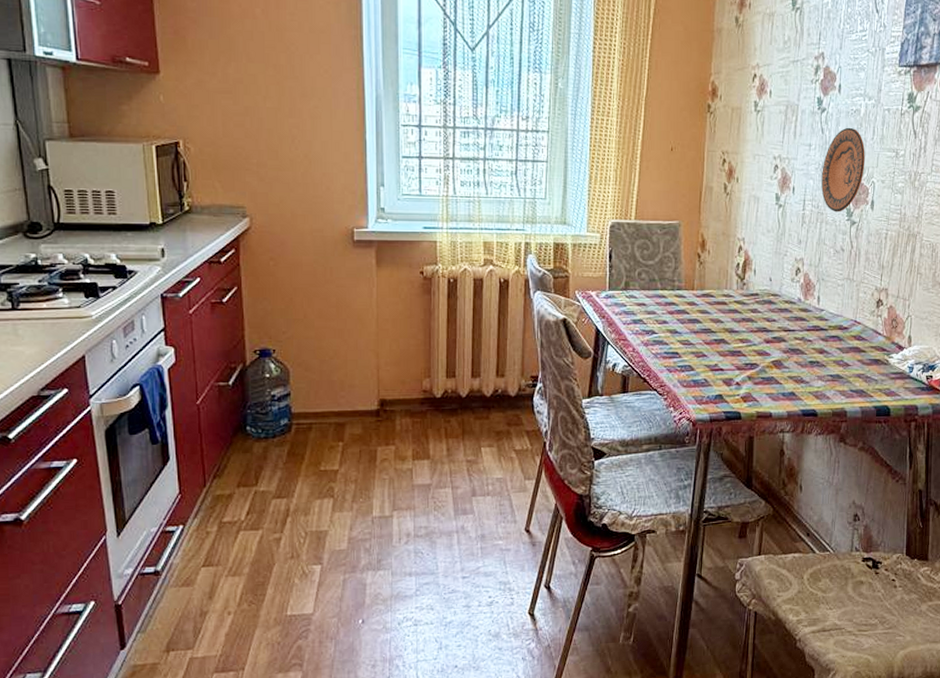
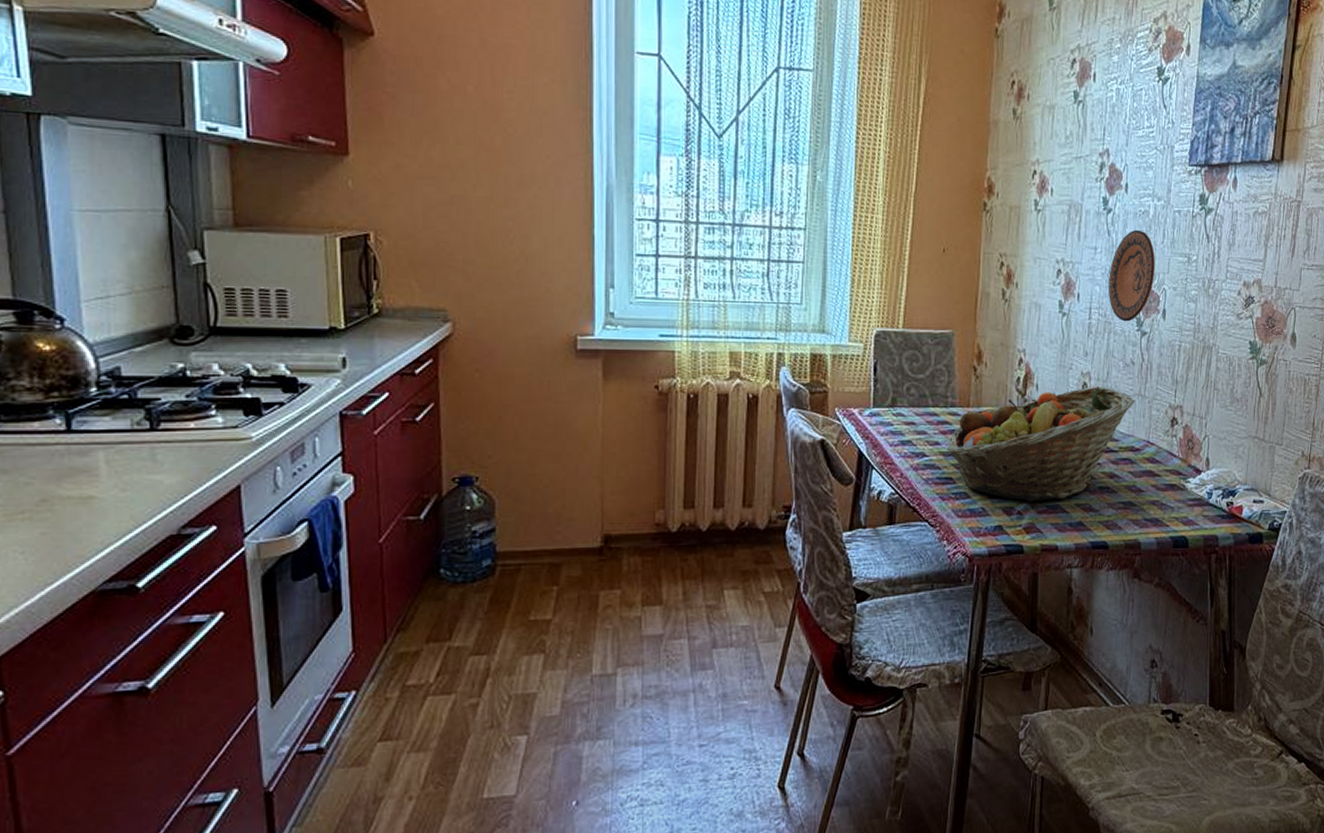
fruit basket: none [673,271,844,374] -> present [946,386,1135,502]

